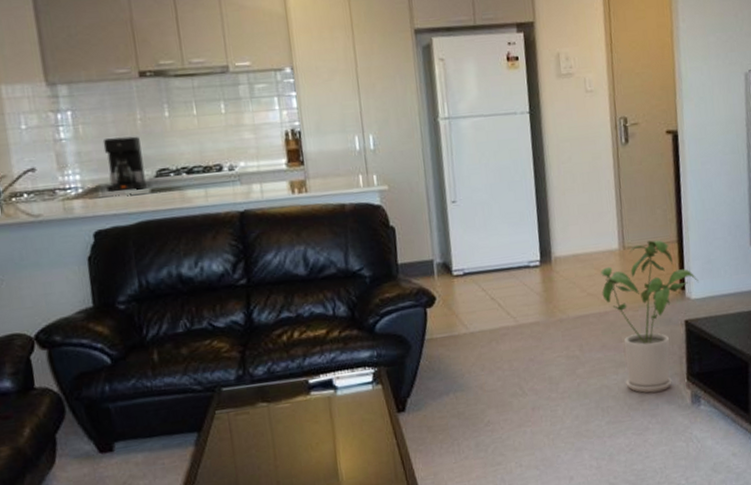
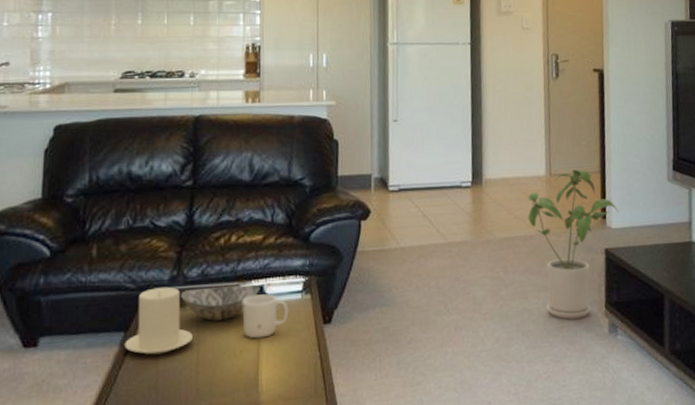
coffee maker: present [102,136,148,193] -> none [73,39,112,90]
candle: none [199,386,267,452] -> present [125,286,193,355]
decorative bowl: none [248,378,330,417] -> present [180,284,260,321]
mug: none [312,387,362,431] -> present [242,294,289,339]

